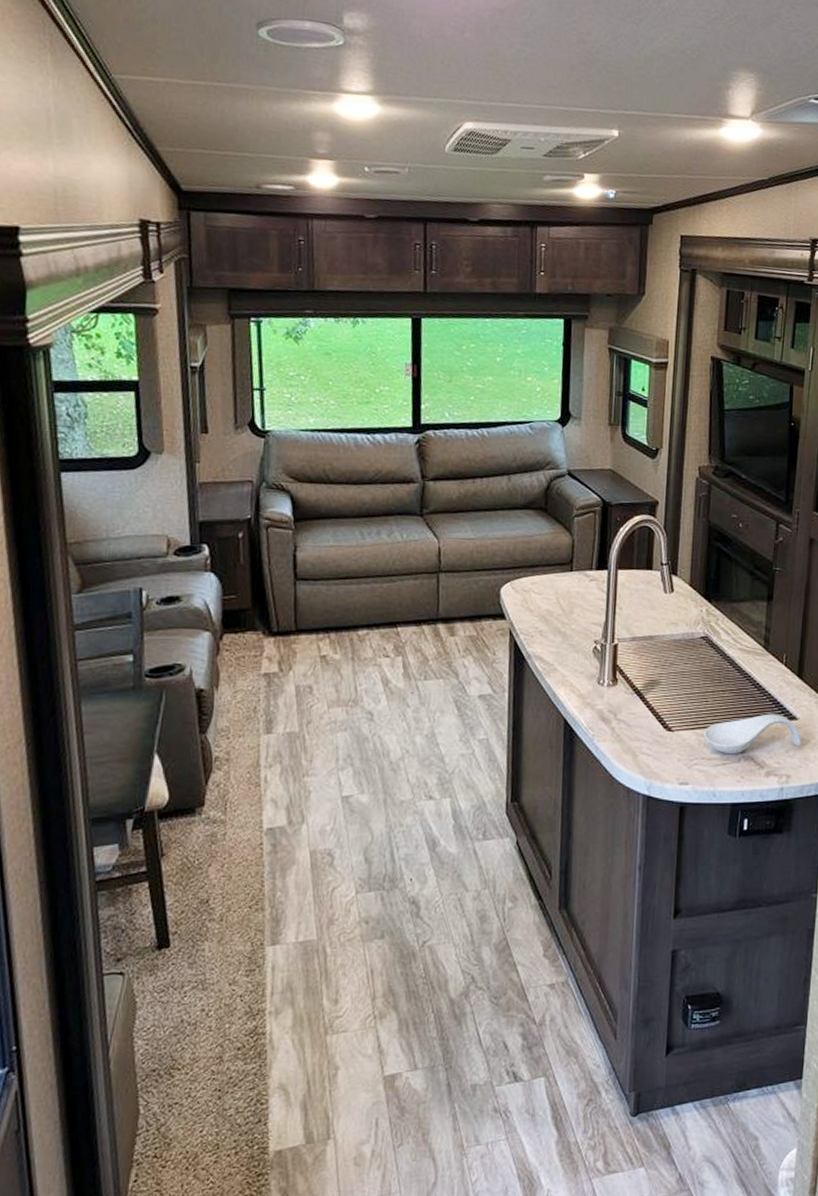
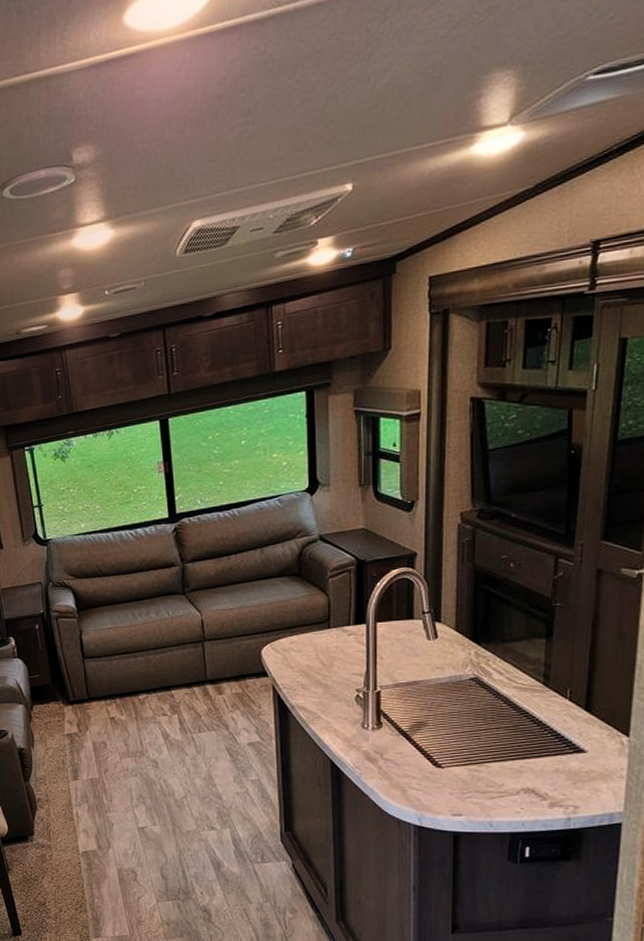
spoon rest: present [704,713,801,755] -> none [477,747,591,788]

